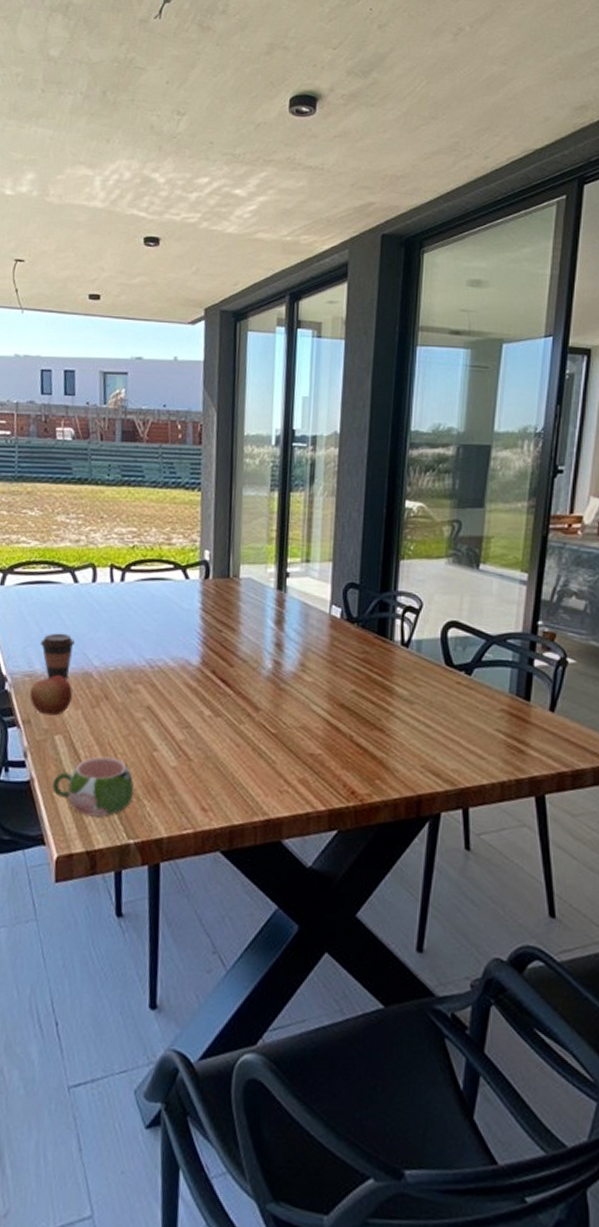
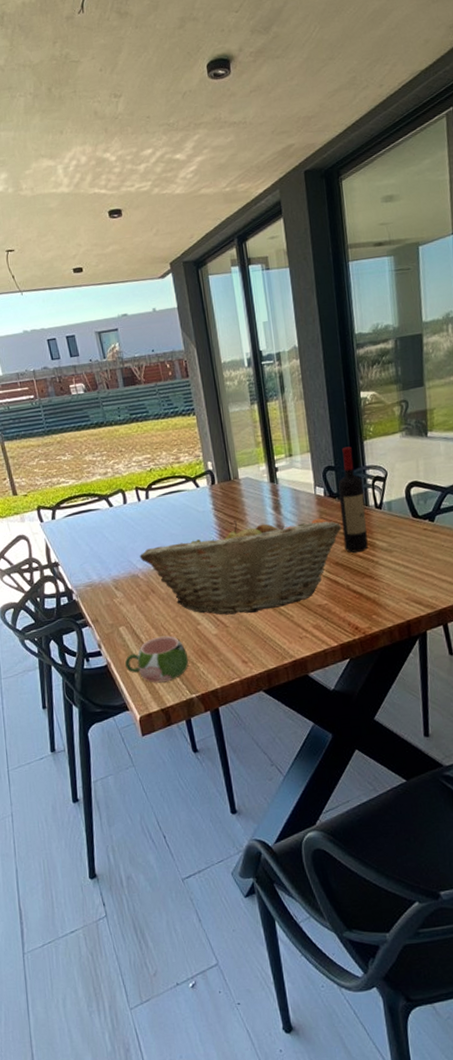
apple: present [29,674,72,716] -> none [93,580,127,614]
coffee cup: present [40,633,75,680] -> none [93,548,121,586]
fruit basket: none [99,627,356,749] -> present [140,518,342,615]
wine bottle: none [354,563,390,696] -> present [338,446,368,553]

